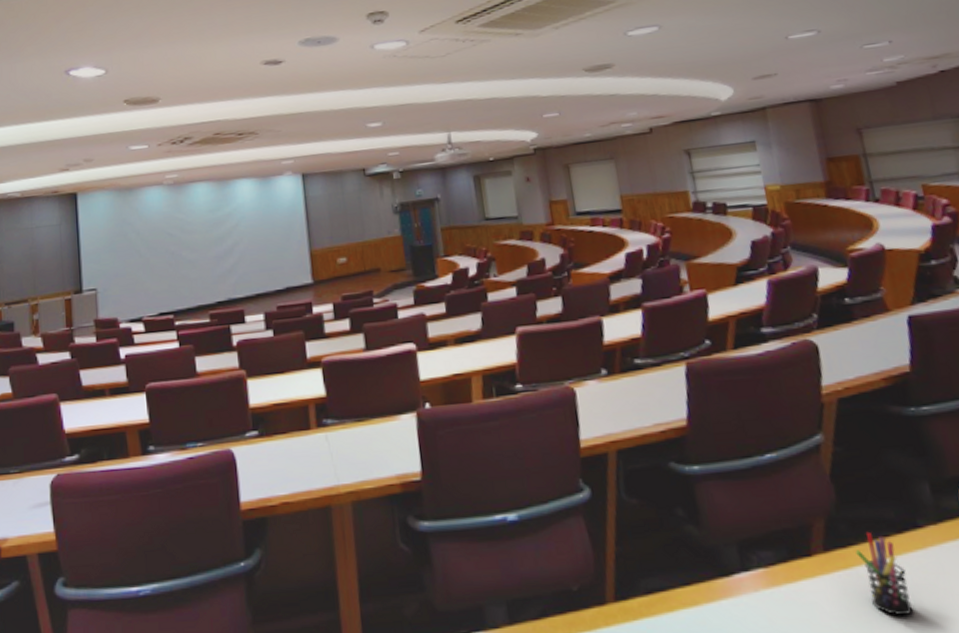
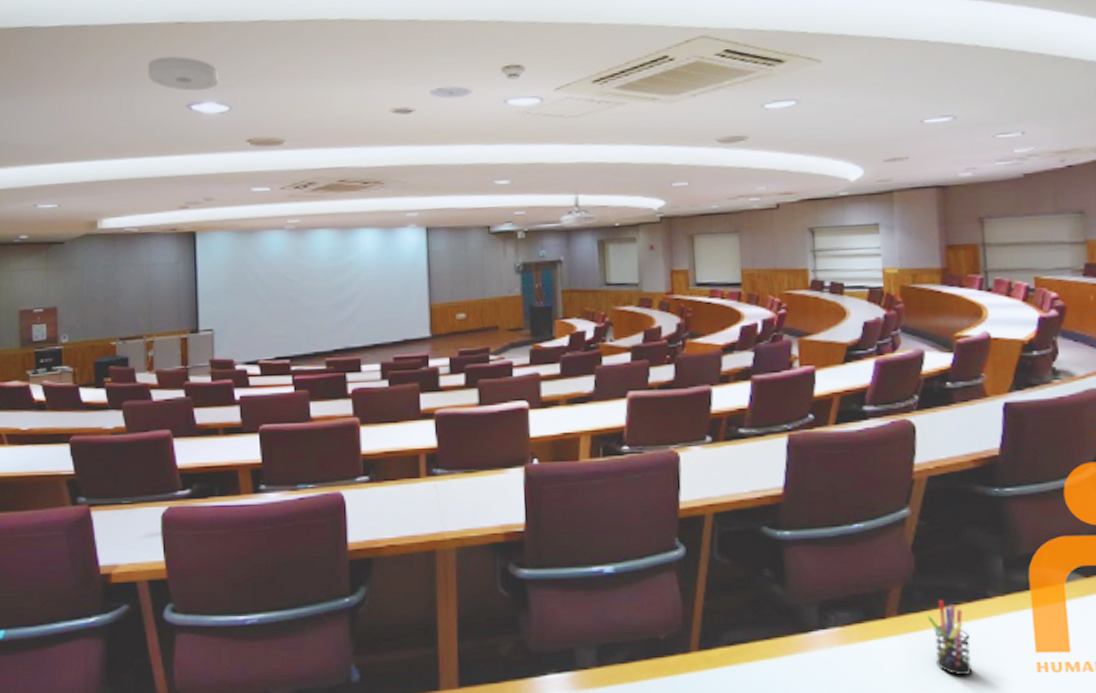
smoke detector: none [26,26,95,58] -> present [147,56,219,91]

